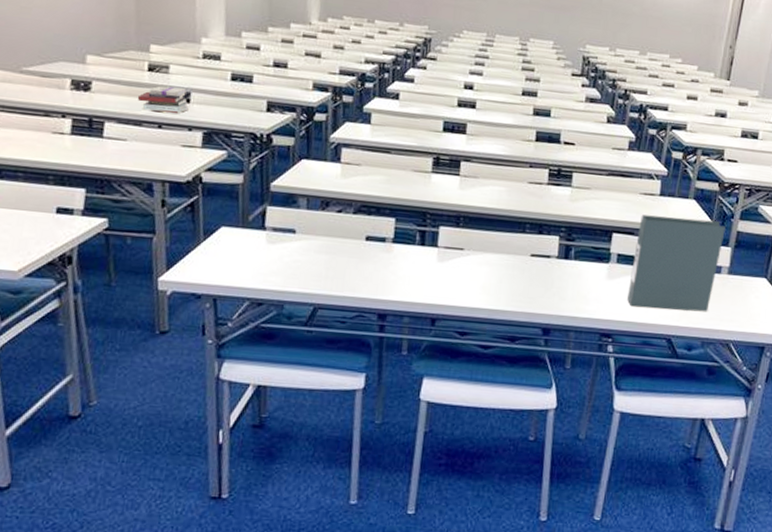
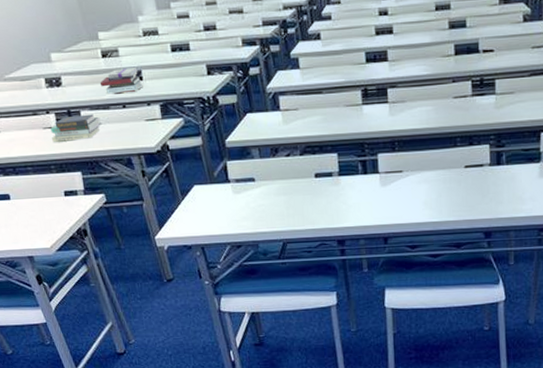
books: none [59,125,127,154] -> present [50,114,101,142]

